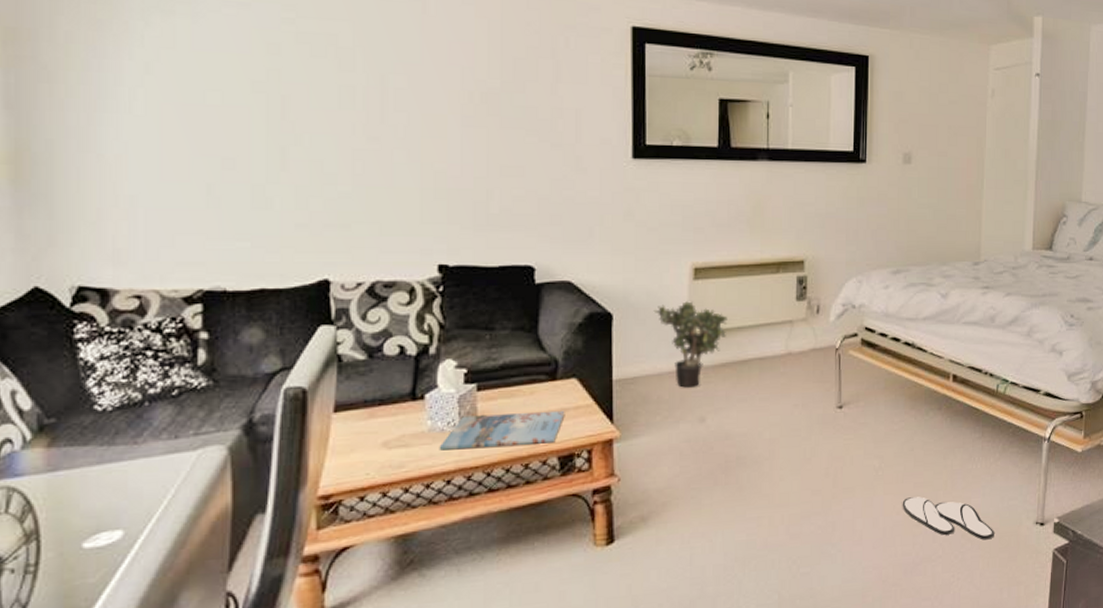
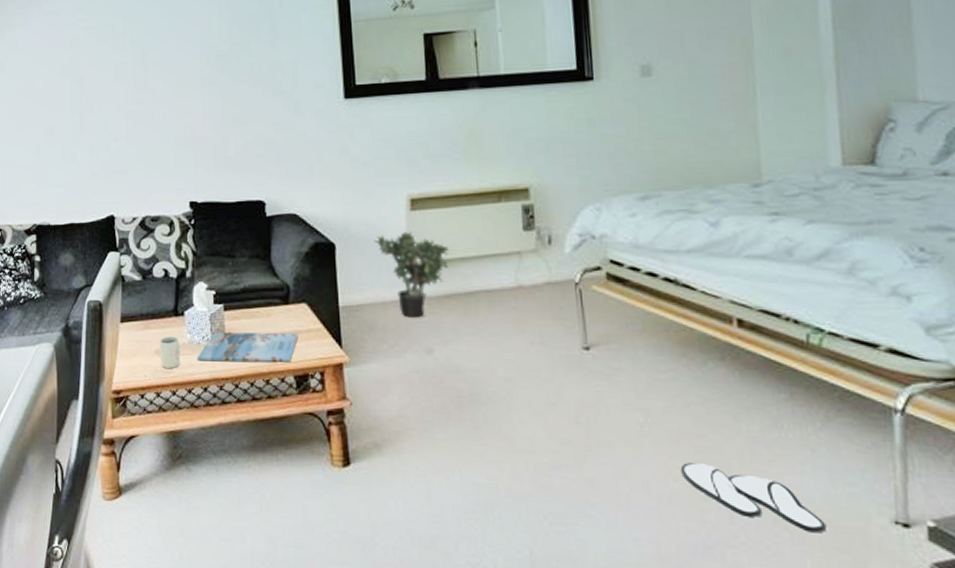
mug: none [388,424,417,462] -> present [159,336,181,368]

